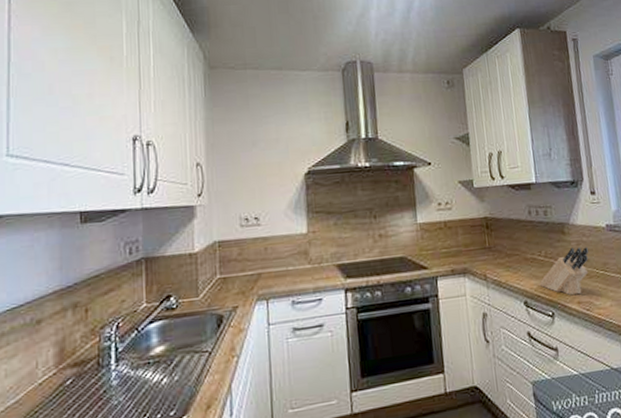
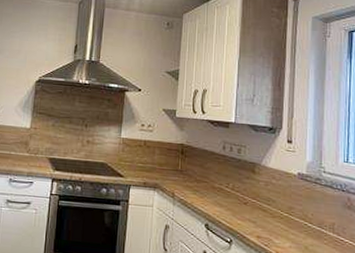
knife block: present [539,247,589,295] -> none [222,186,275,230]

